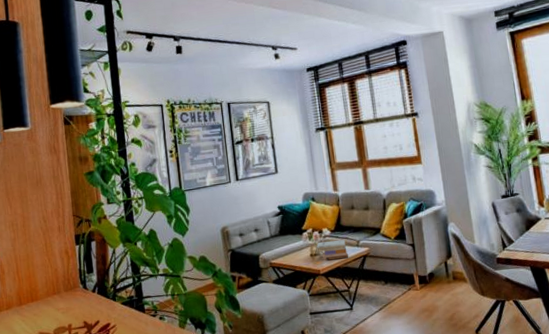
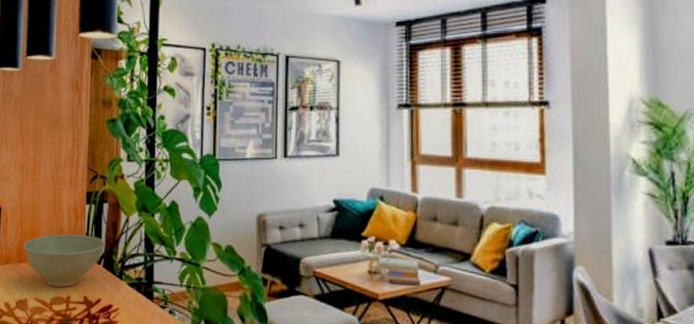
bowl: none [21,270,97,320] -> present [23,233,105,288]

